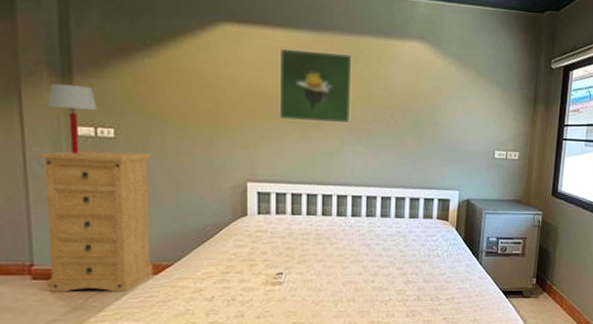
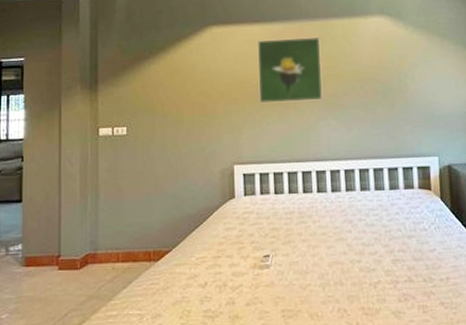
dresser: present [38,150,153,293] -> none [70,146,154,282]
table lamp: present [47,84,98,154] -> none [79,93,115,152]

